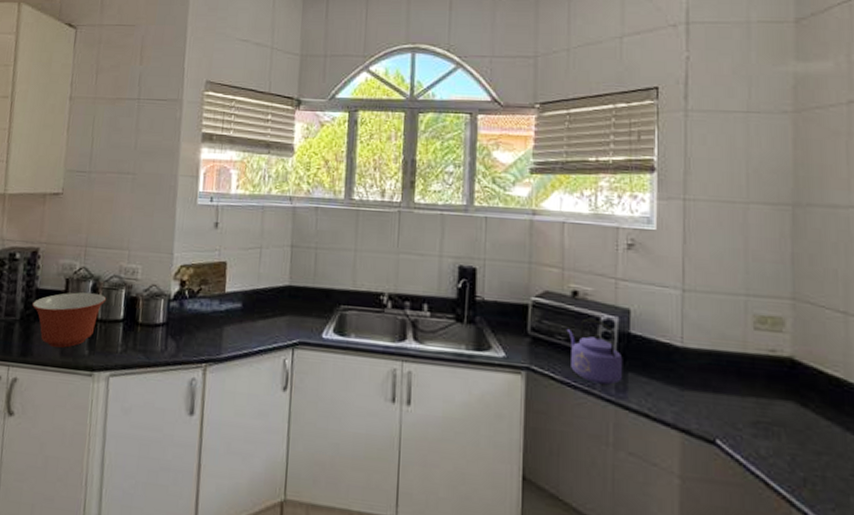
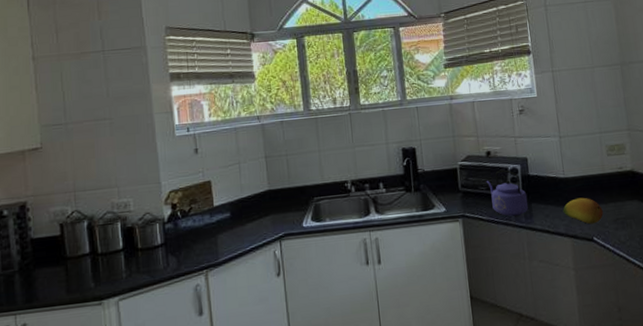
mixing bowl: present [32,292,107,348] -> none [29,231,104,288]
fruit: none [674,379,736,421] -> present [563,197,603,224]

